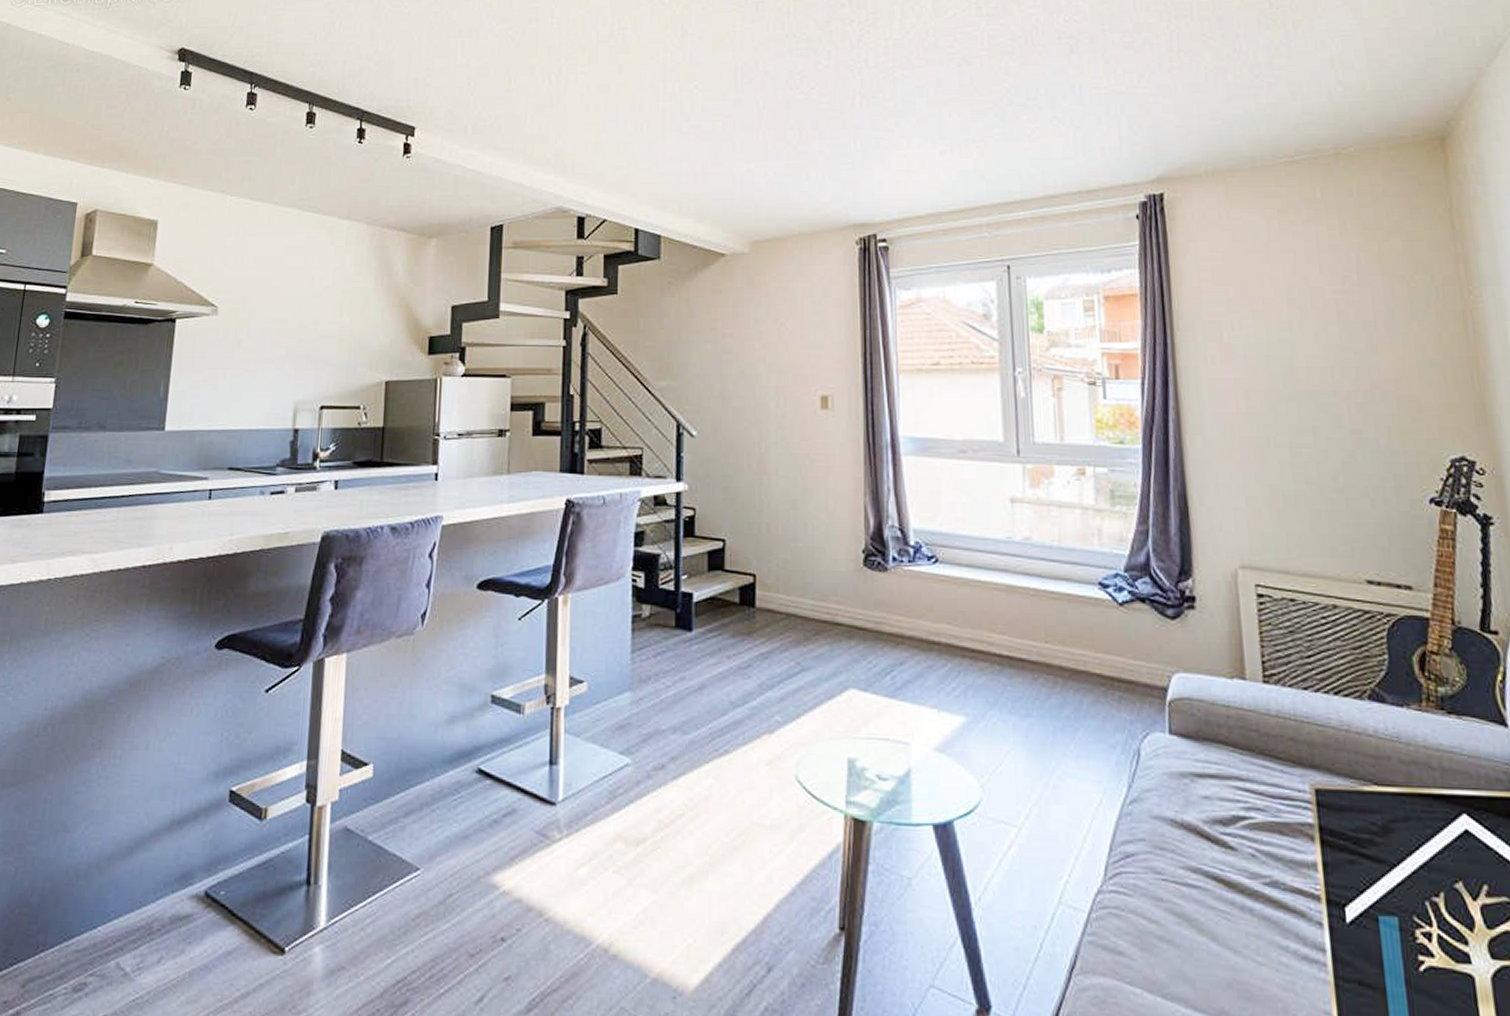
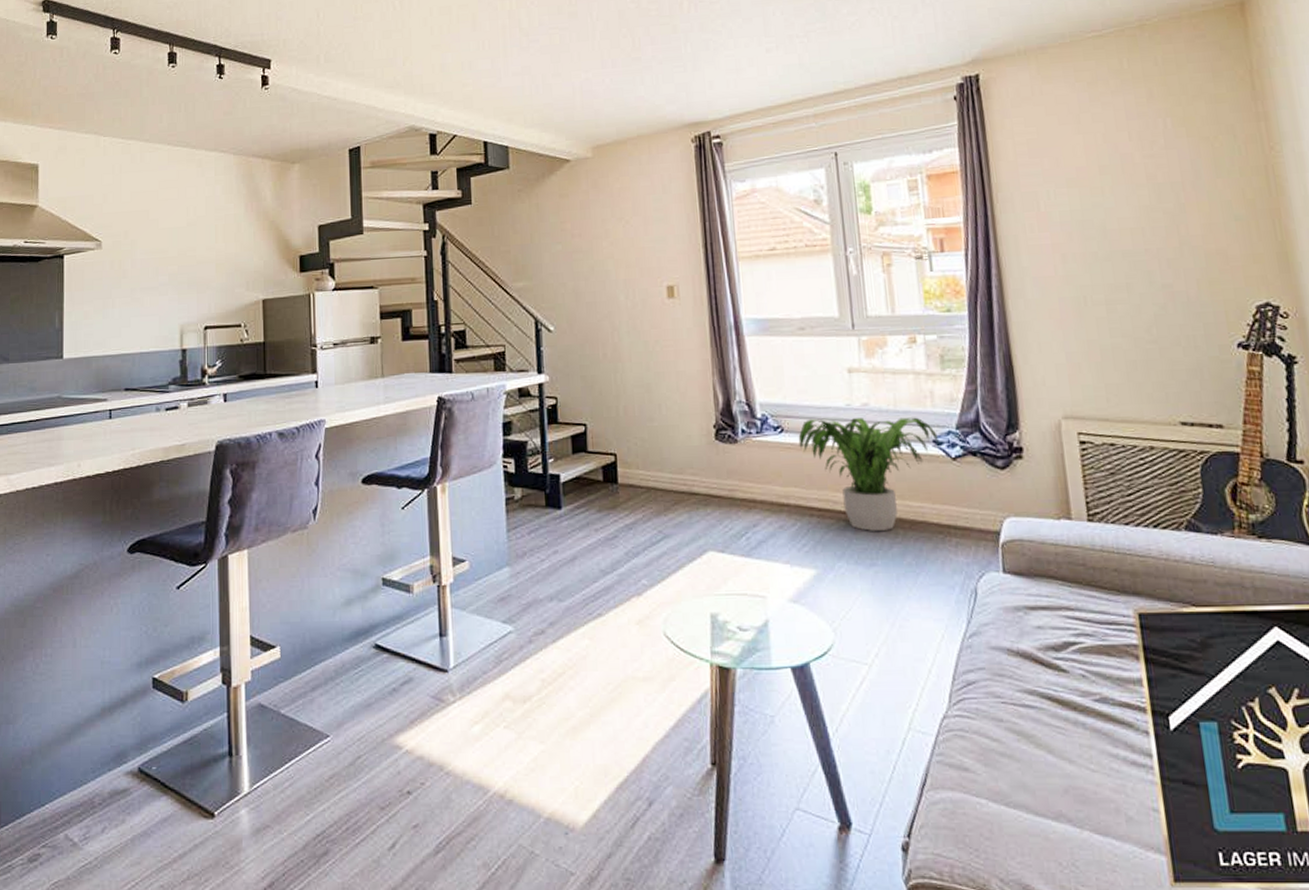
potted plant: none [953,550,1105,679] -> present [798,417,938,531]

